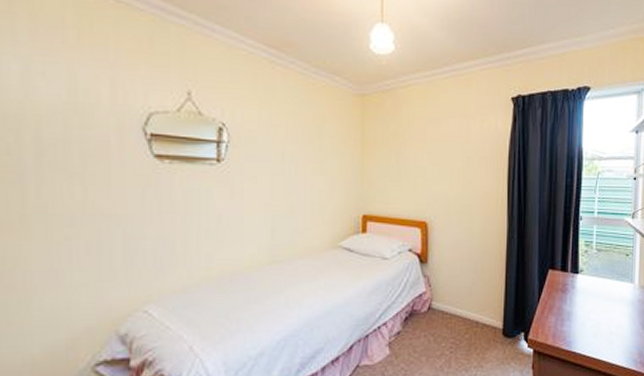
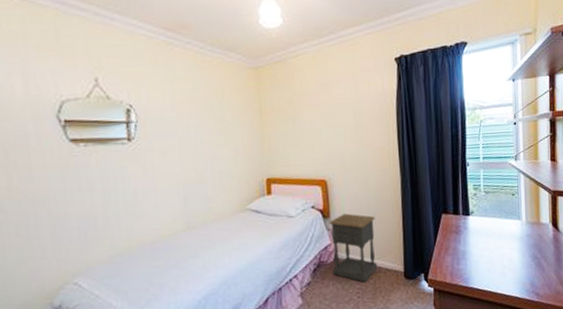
nightstand: none [425,260,476,336] -> present [329,213,378,282]

